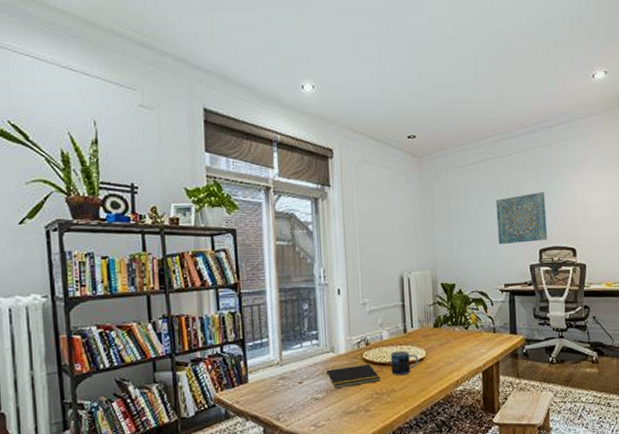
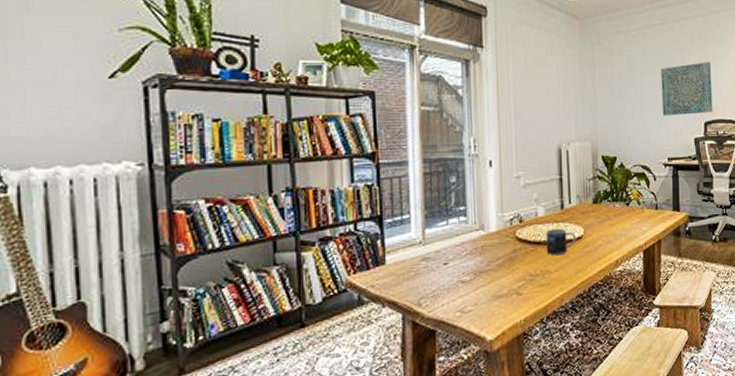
notepad: present [326,364,380,388] -> none [474,243,534,269]

